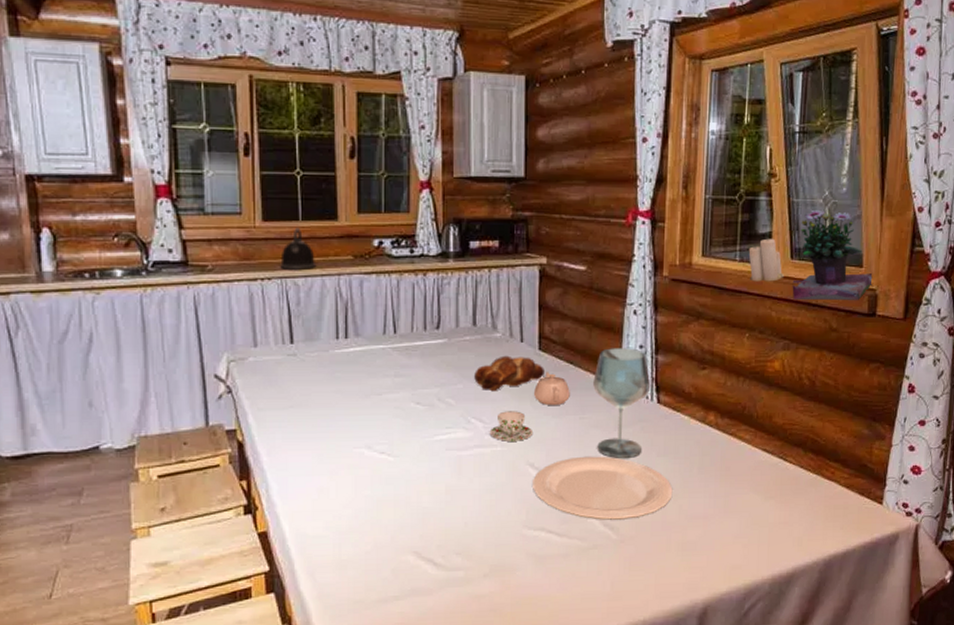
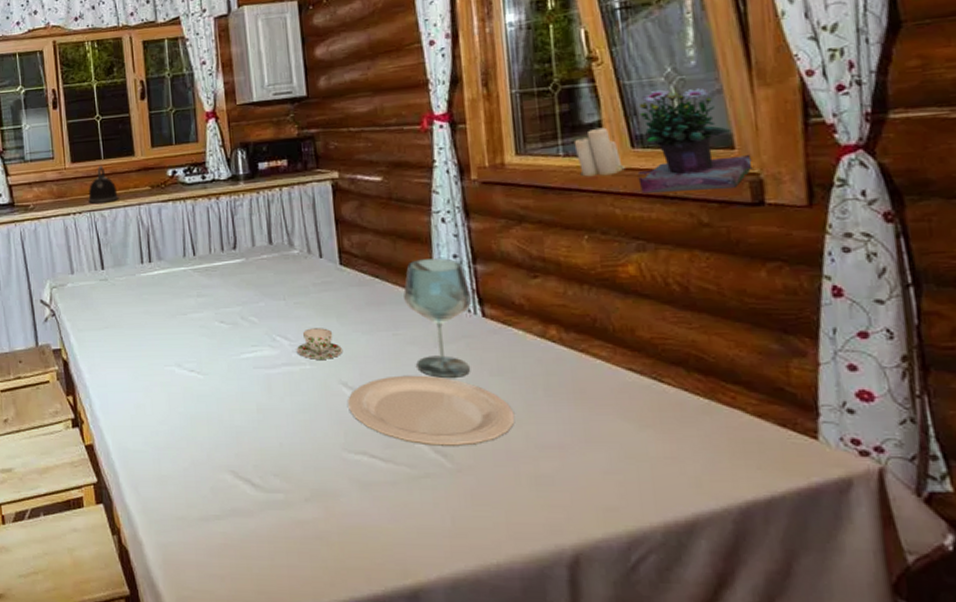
bread loaf: present [474,355,544,390] -> none [275,272,349,308]
teapot: present [534,372,570,406] -> none [339,287,379,323]

